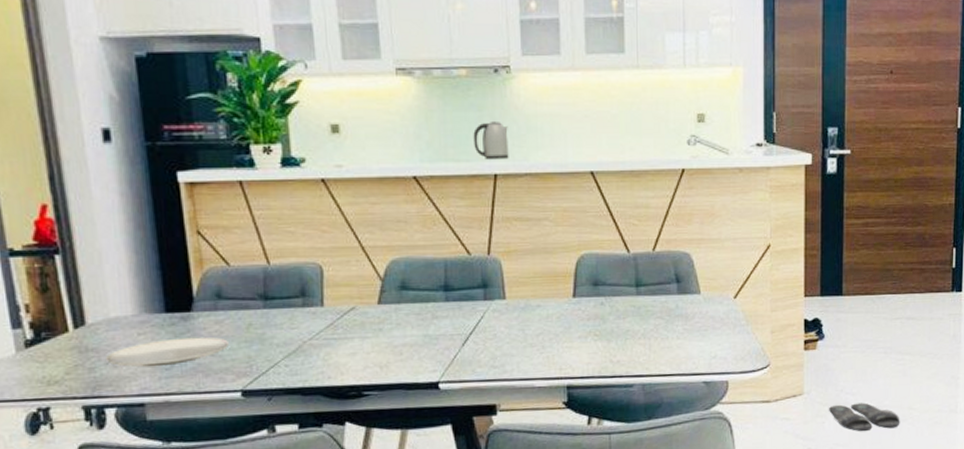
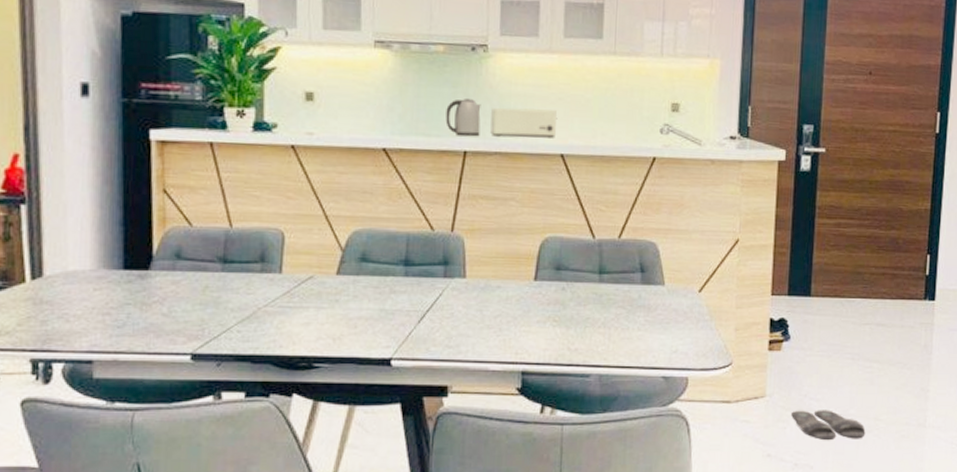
plate: present [106,336,230,367] -> none [60,296,185,324]
toaster: none [519,128,585,158] -> present [490,107,558,138]

